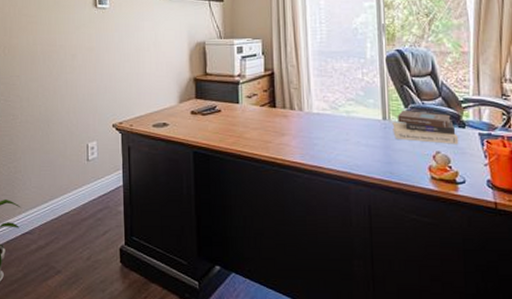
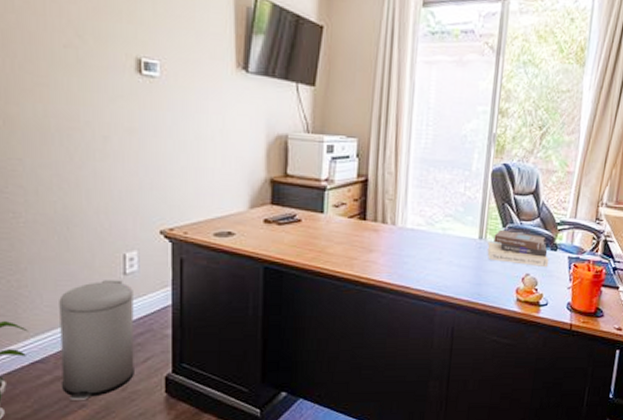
pedal bin: none [42,165,96,268] -> present [59,280,134,402]

